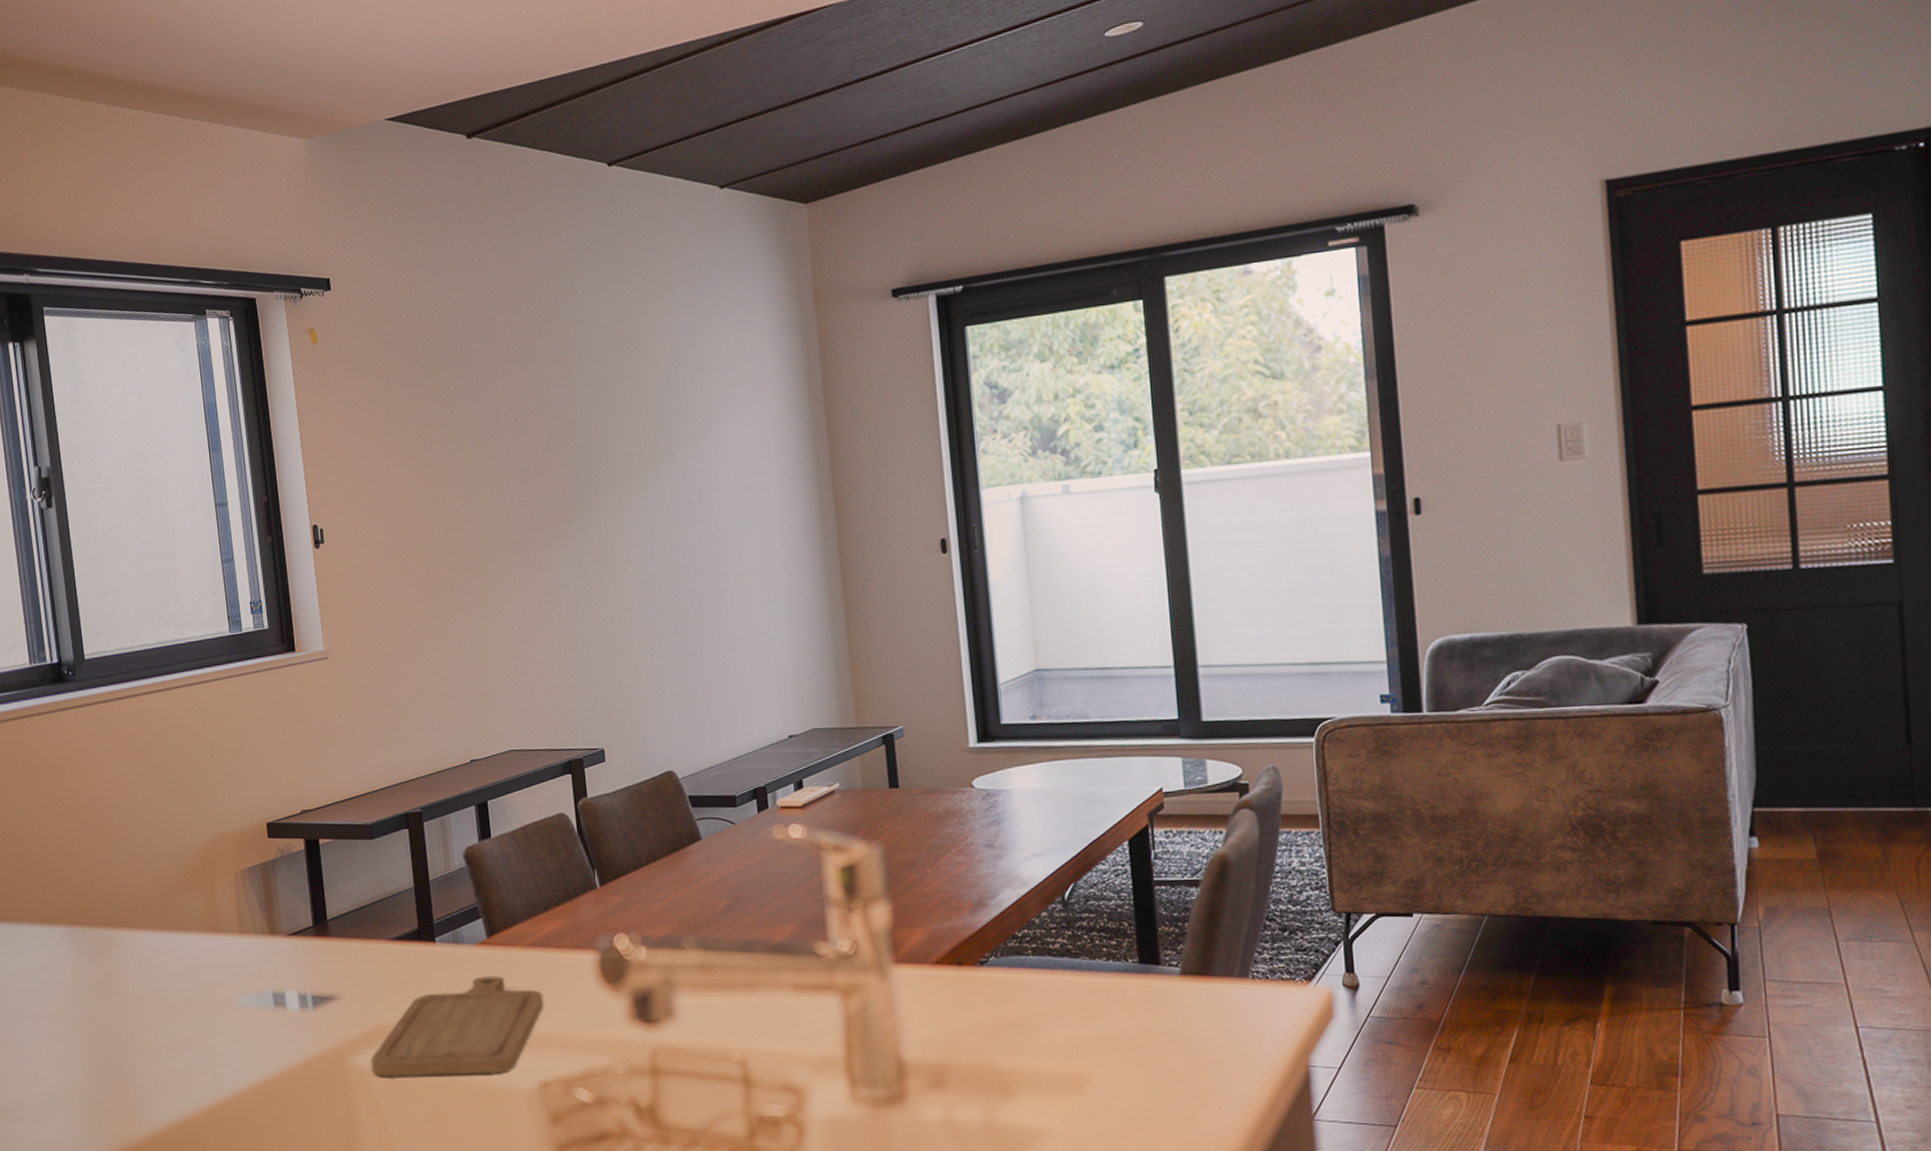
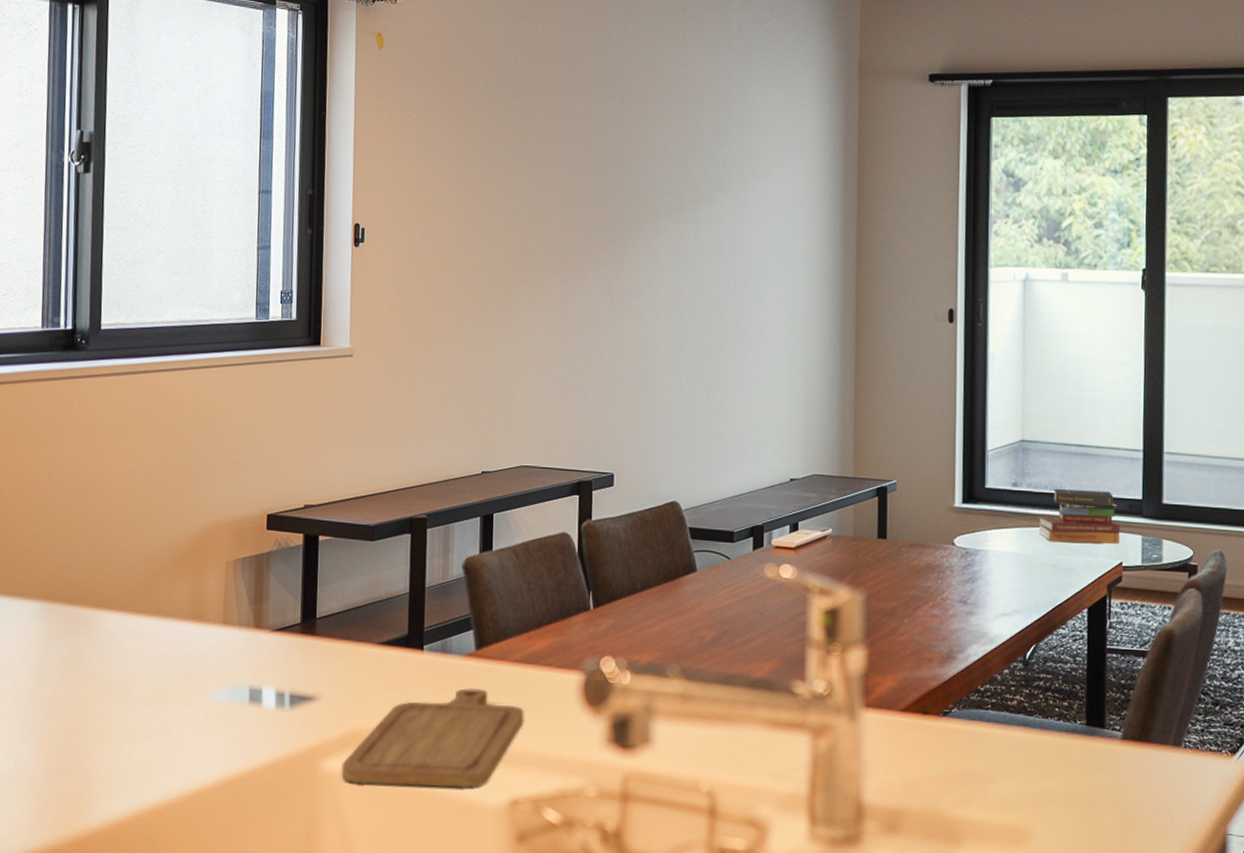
books: none [1063,714,1158,774] -> present [1038,489,1121,544]

